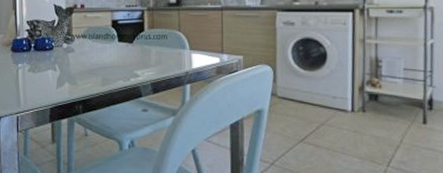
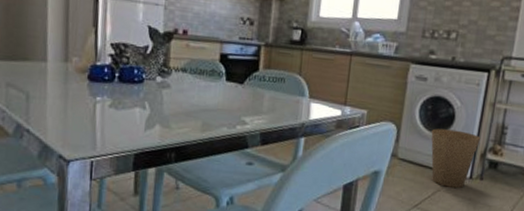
trash can: none [306,67,355,121] -> present [431,128,480,188]

